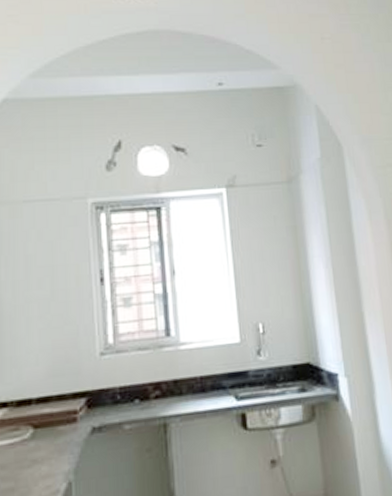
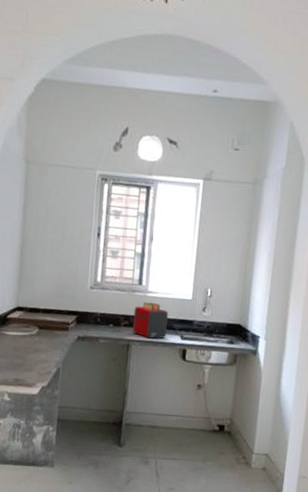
toaster: none [165,356,215,409] -> present [132,302,168,339]

